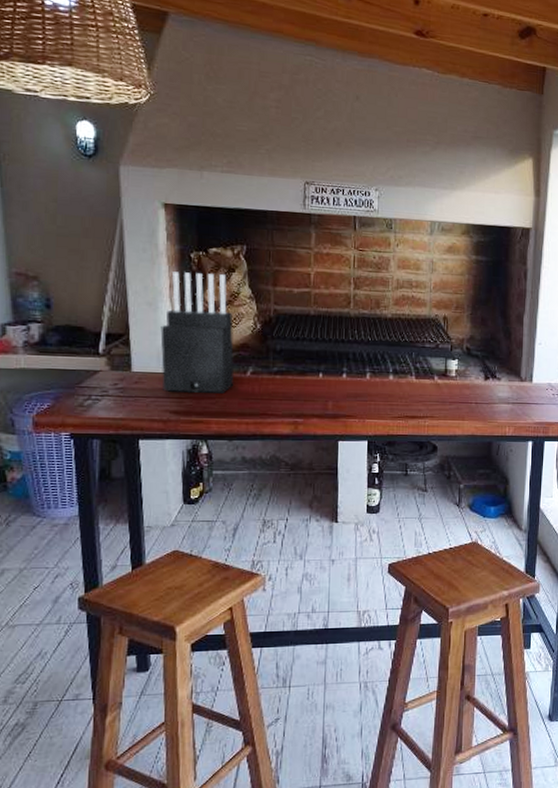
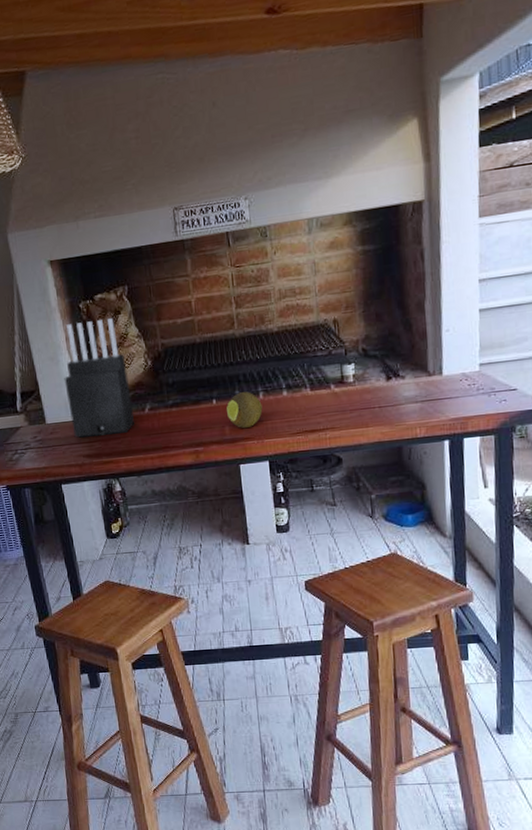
fruit: none [332,370,368,405] -> present [226,392,263,428]

